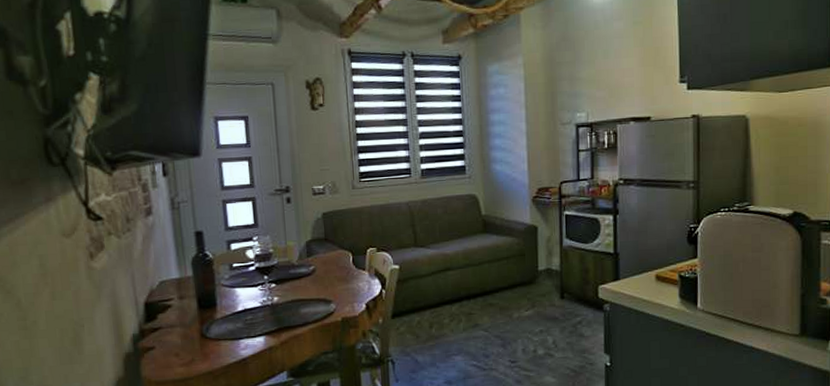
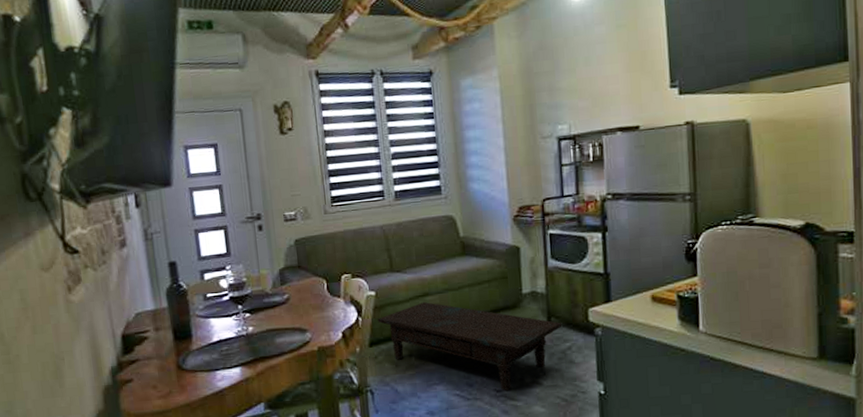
coffee table: none [401,276,573,362] -> present [378,302,561,391]

